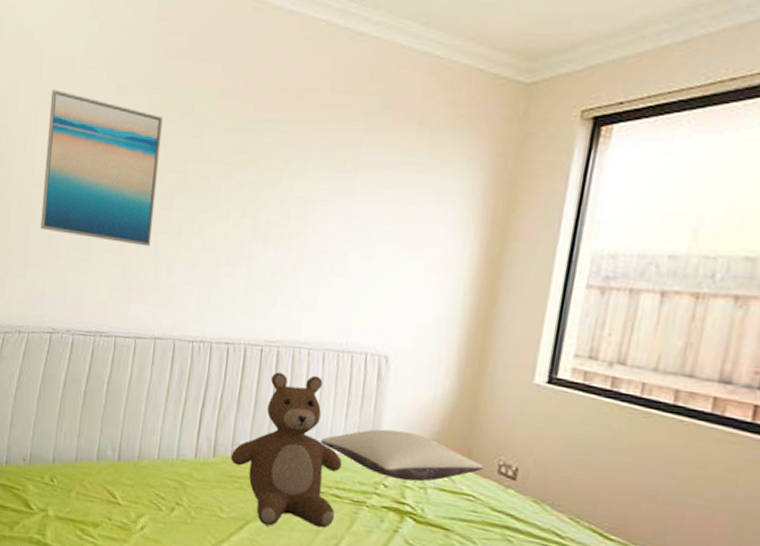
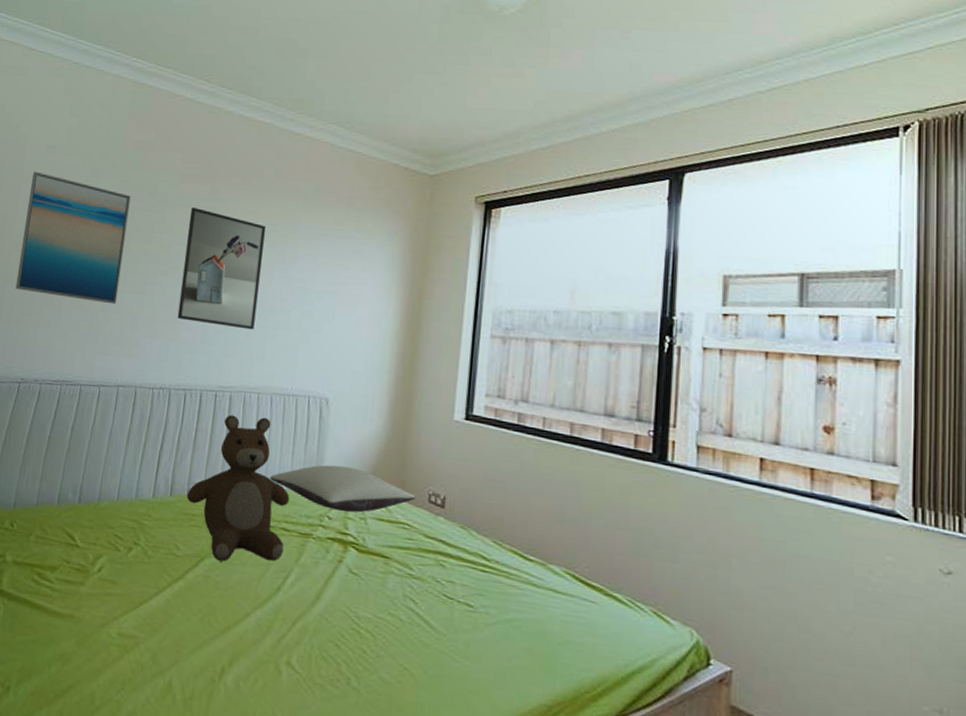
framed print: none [218,129,320,277] -> present [177,206,265,330]

